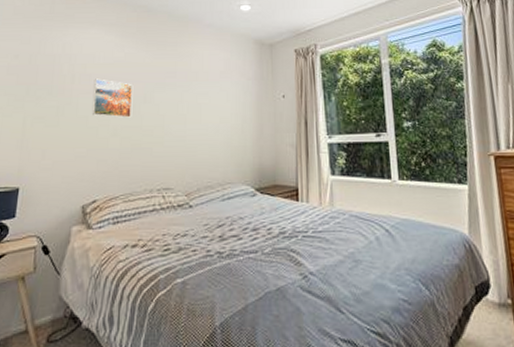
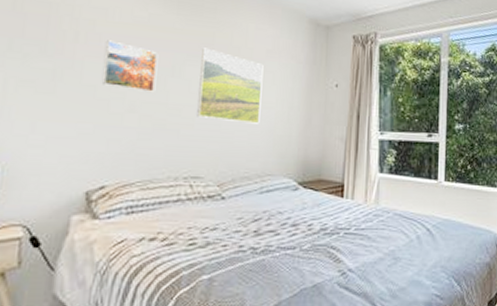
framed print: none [166,76,218,138] -> present [197,47,264,124]

